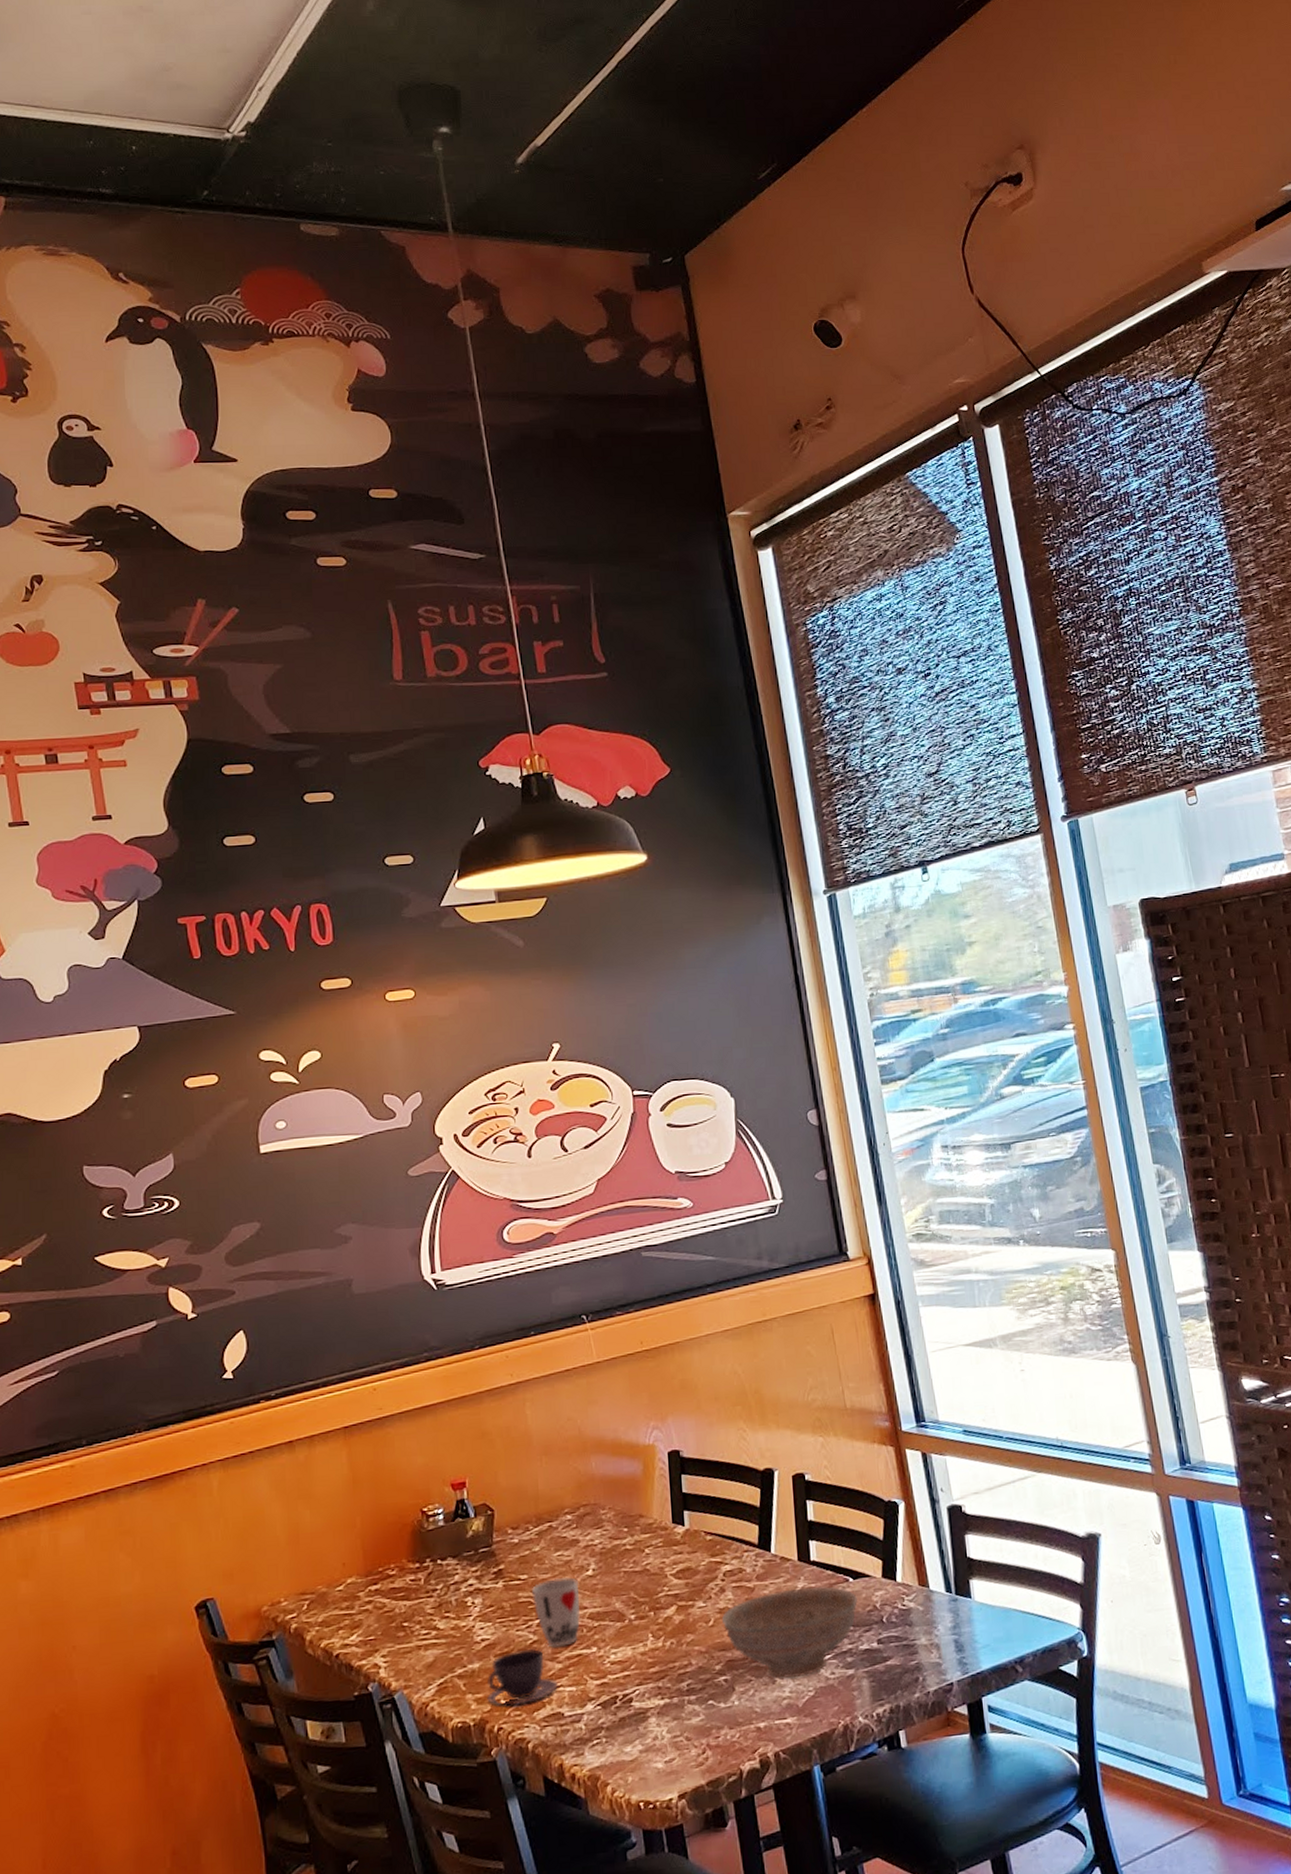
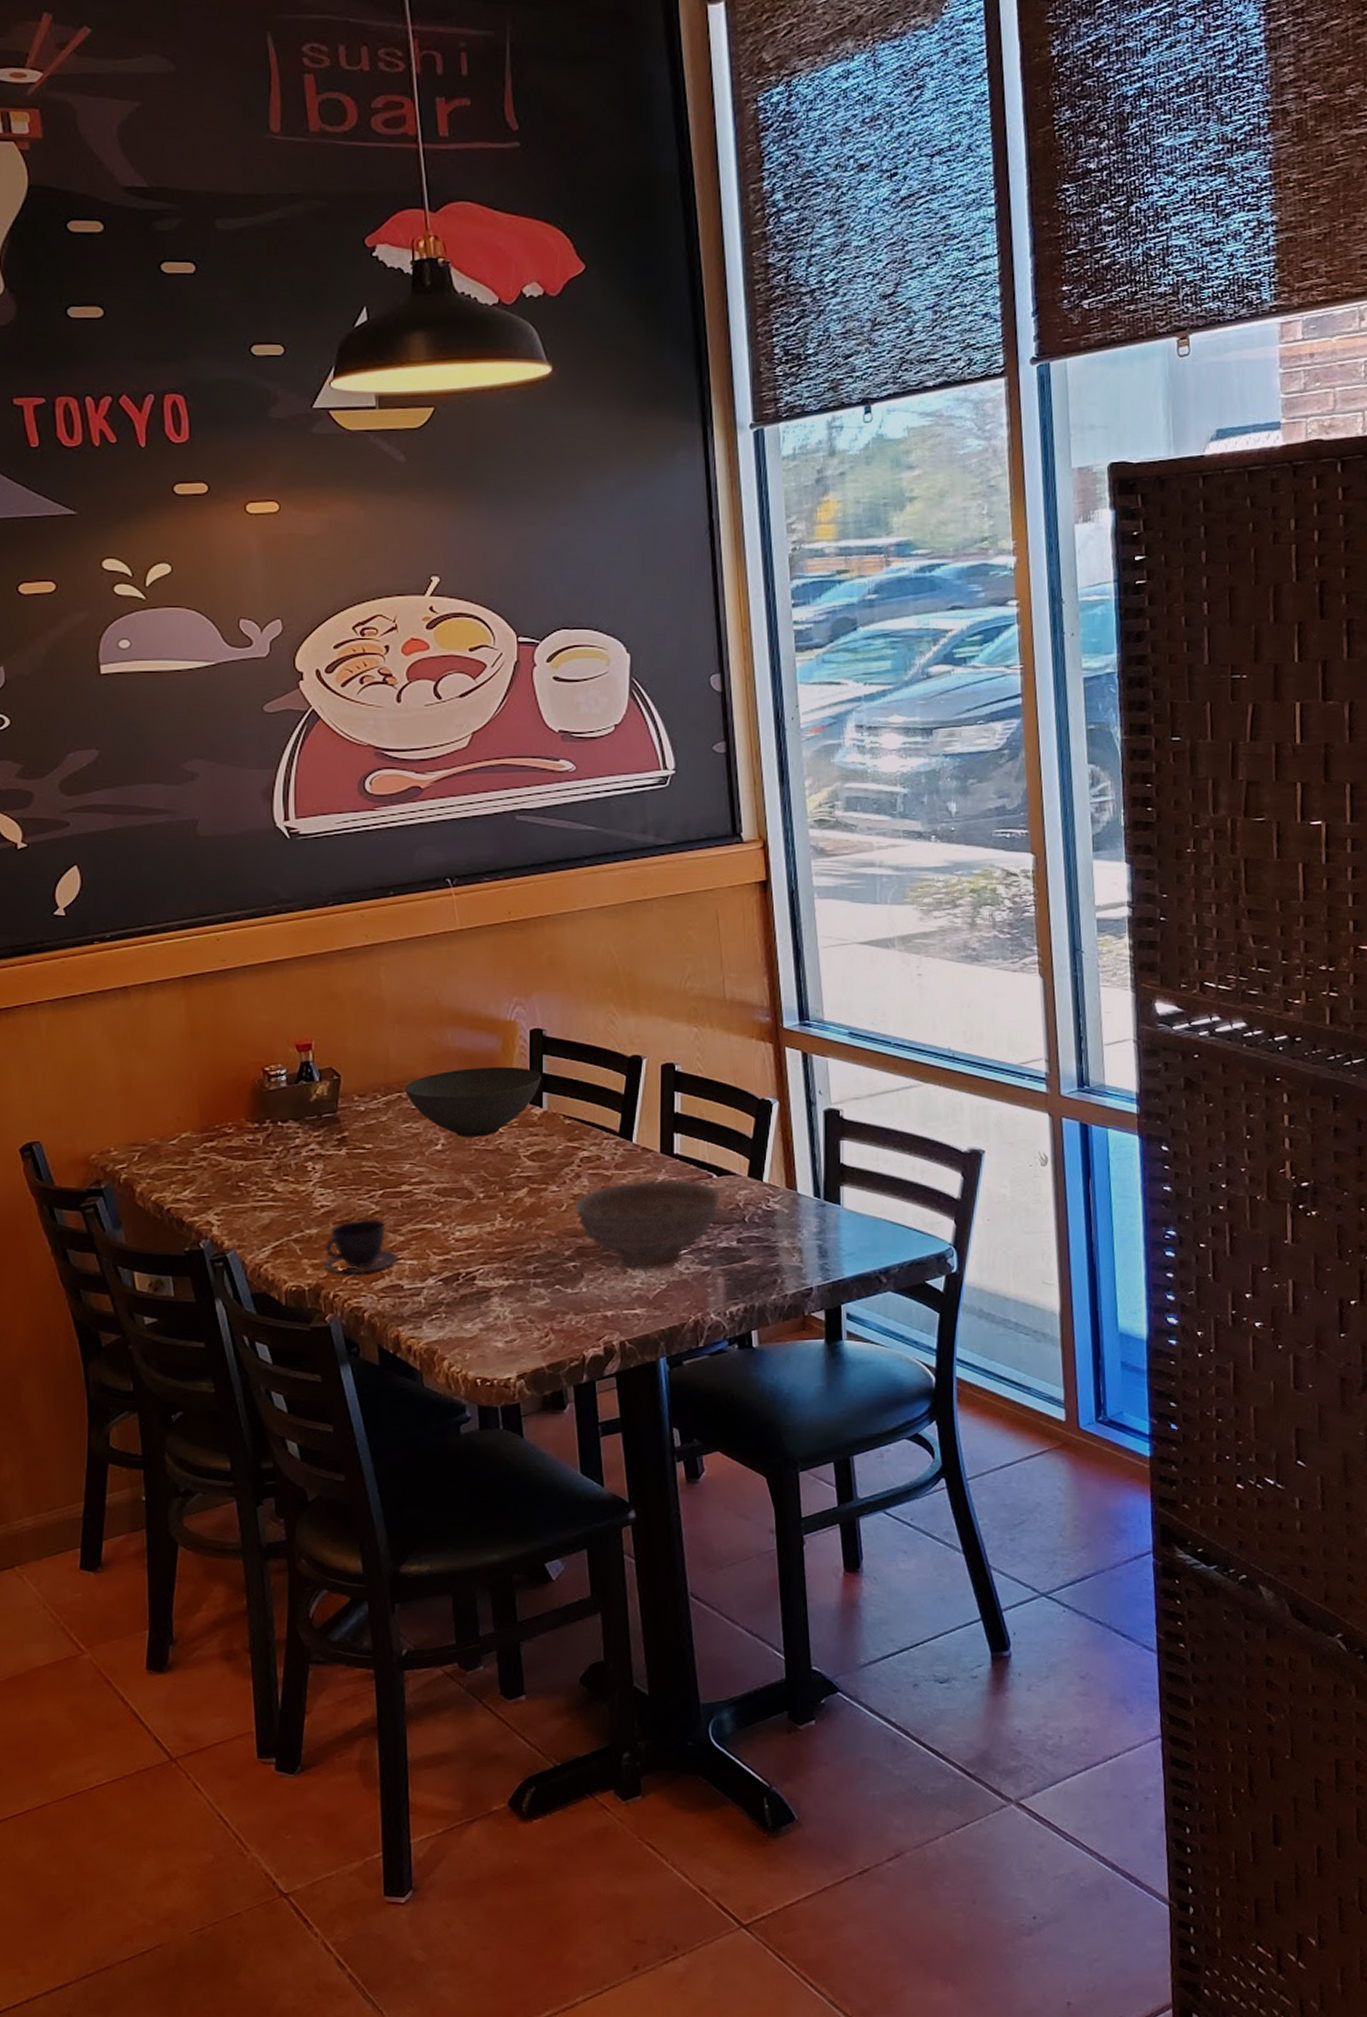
cup: present [531,1577,580,1648] -> none [375,1150,427,1219]
bowl: none [555,1488,682,1561] -> present [405,1066,541,1137]

